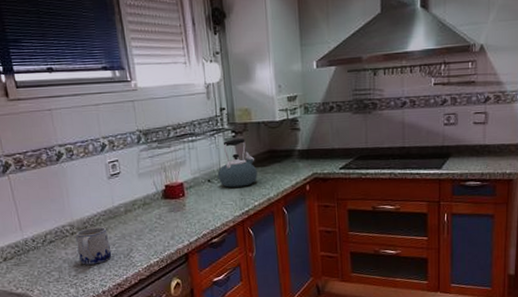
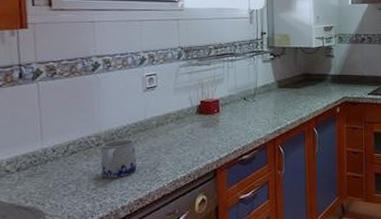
kettle: present [217,139,258,188] -> none [253,61,292,106]

